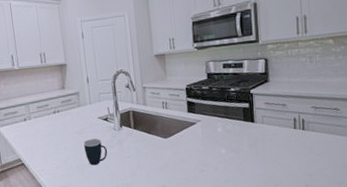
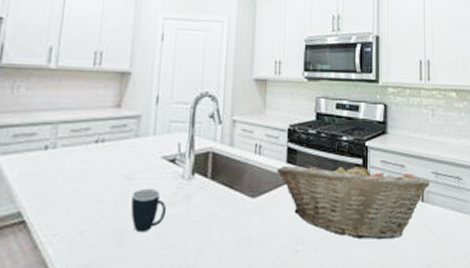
fruit basket: none [181,105,310,161] -> present [276,159,431,240]

